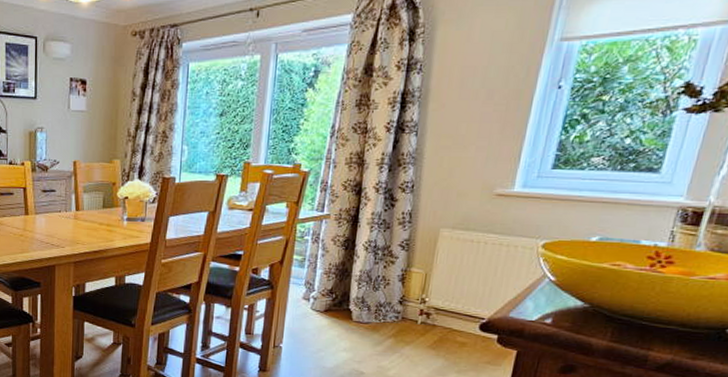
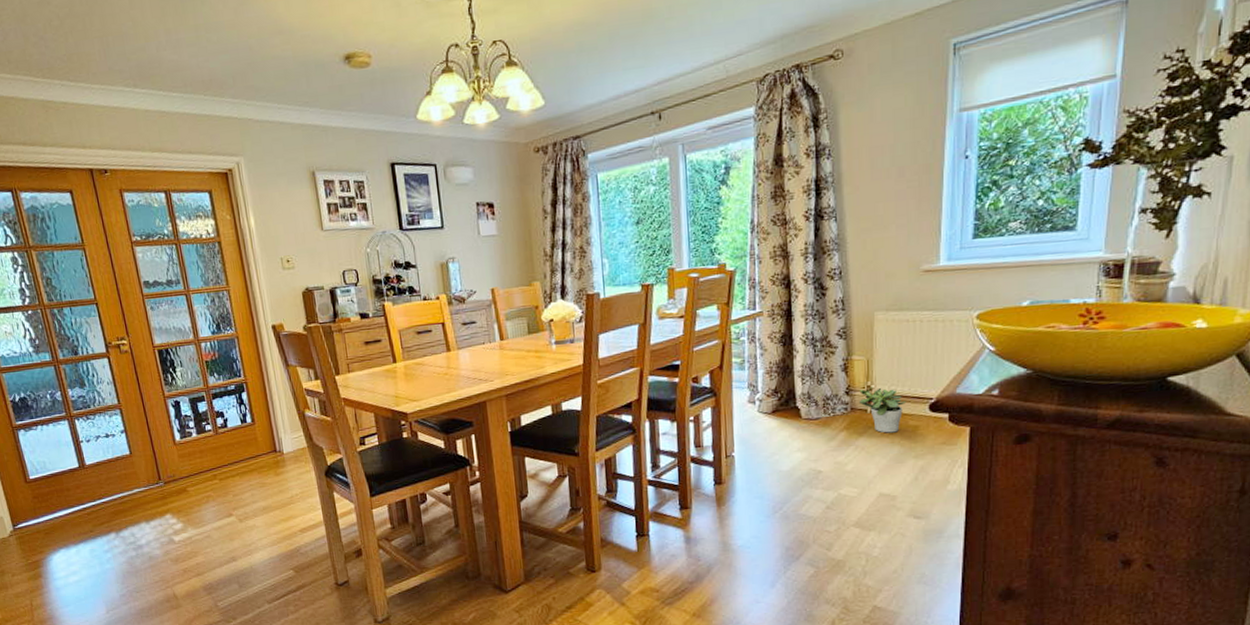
potted plant: none [410,298,458,346] -> present [858,385,907,433]

